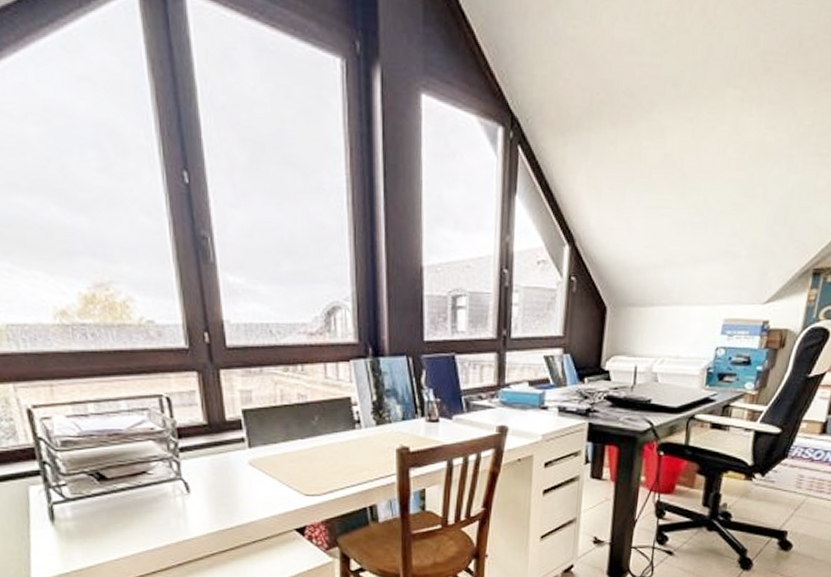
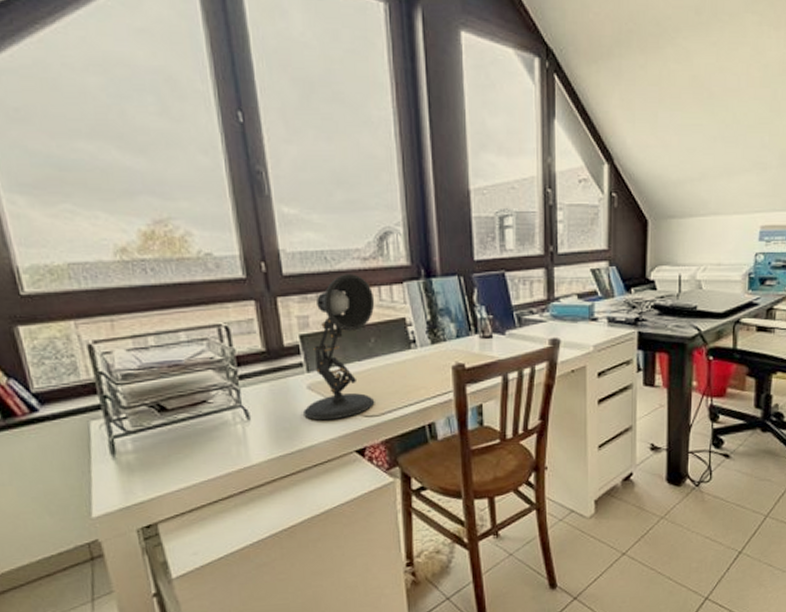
desk lamp: none [244,349,320,497] -> present [304,274,375,421]

